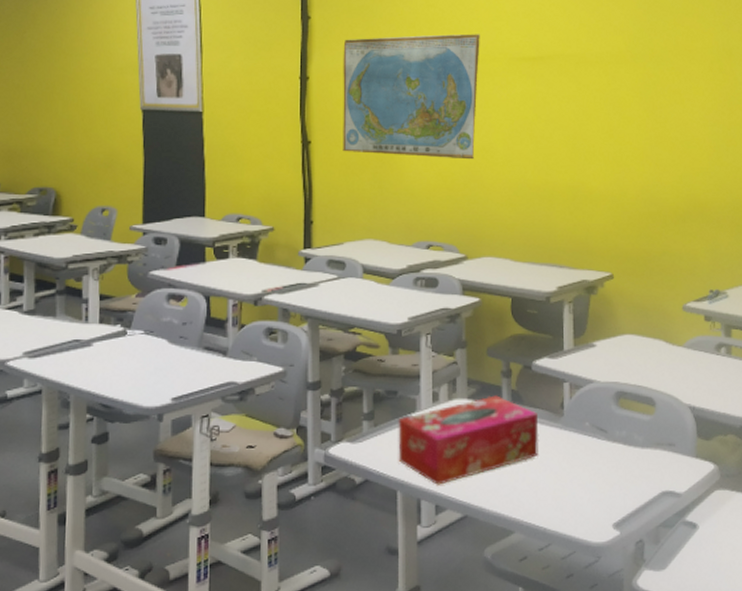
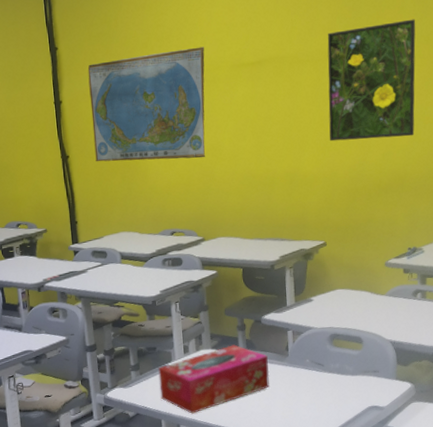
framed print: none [619,30,717,159] -> present [327,19,416,142]

